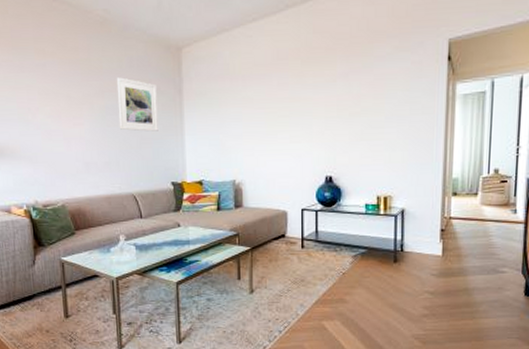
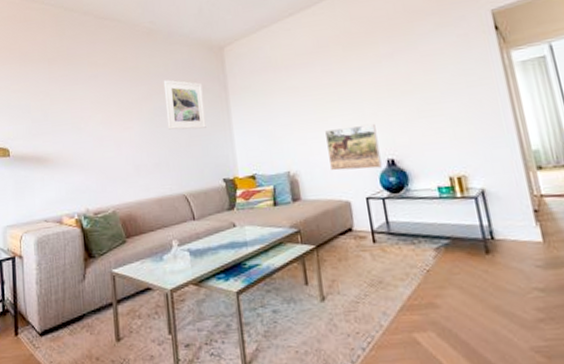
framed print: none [273,141,320,184] -> present [325,123,382,171]

